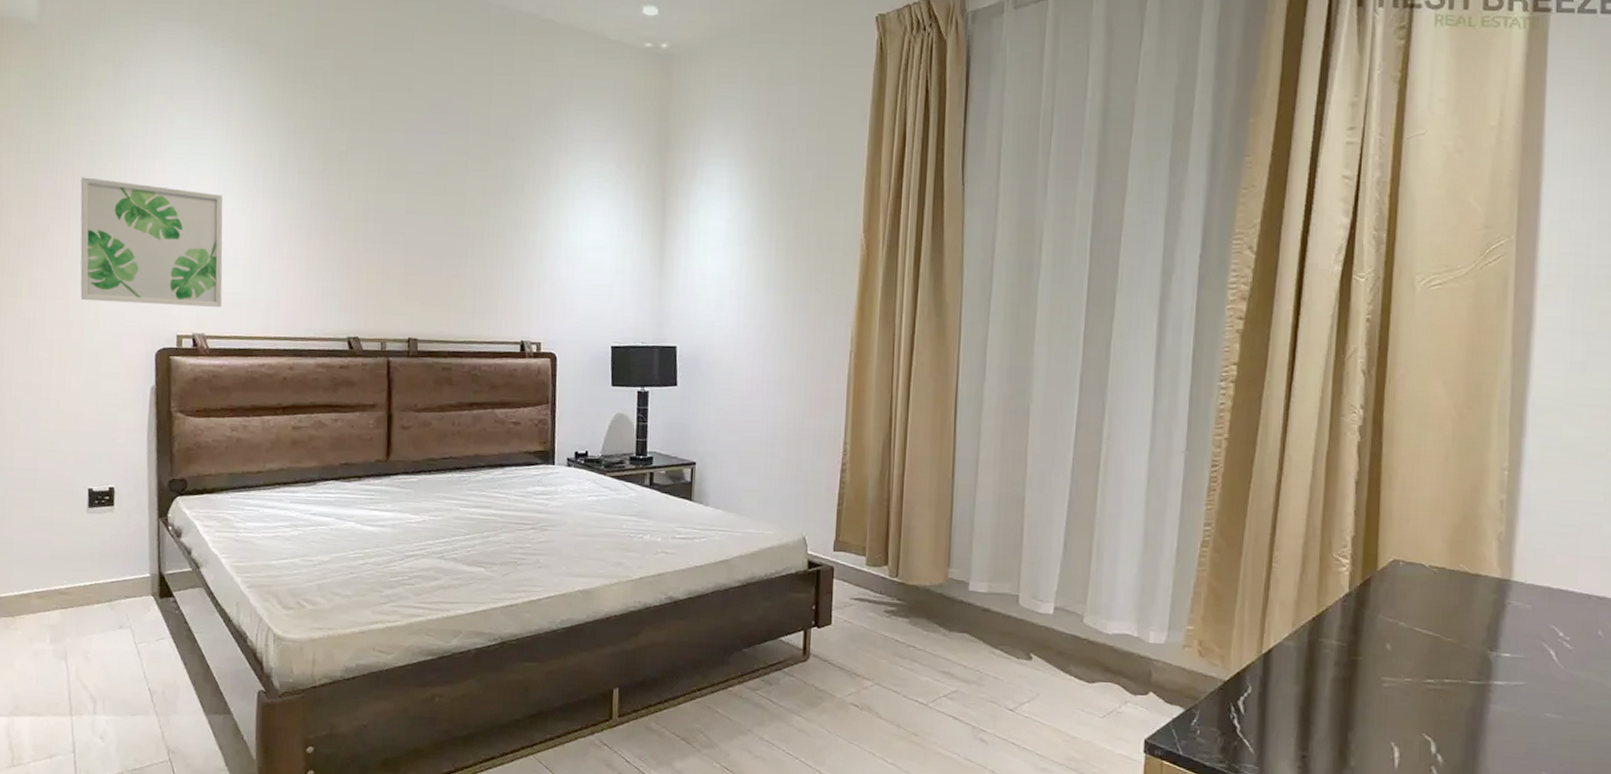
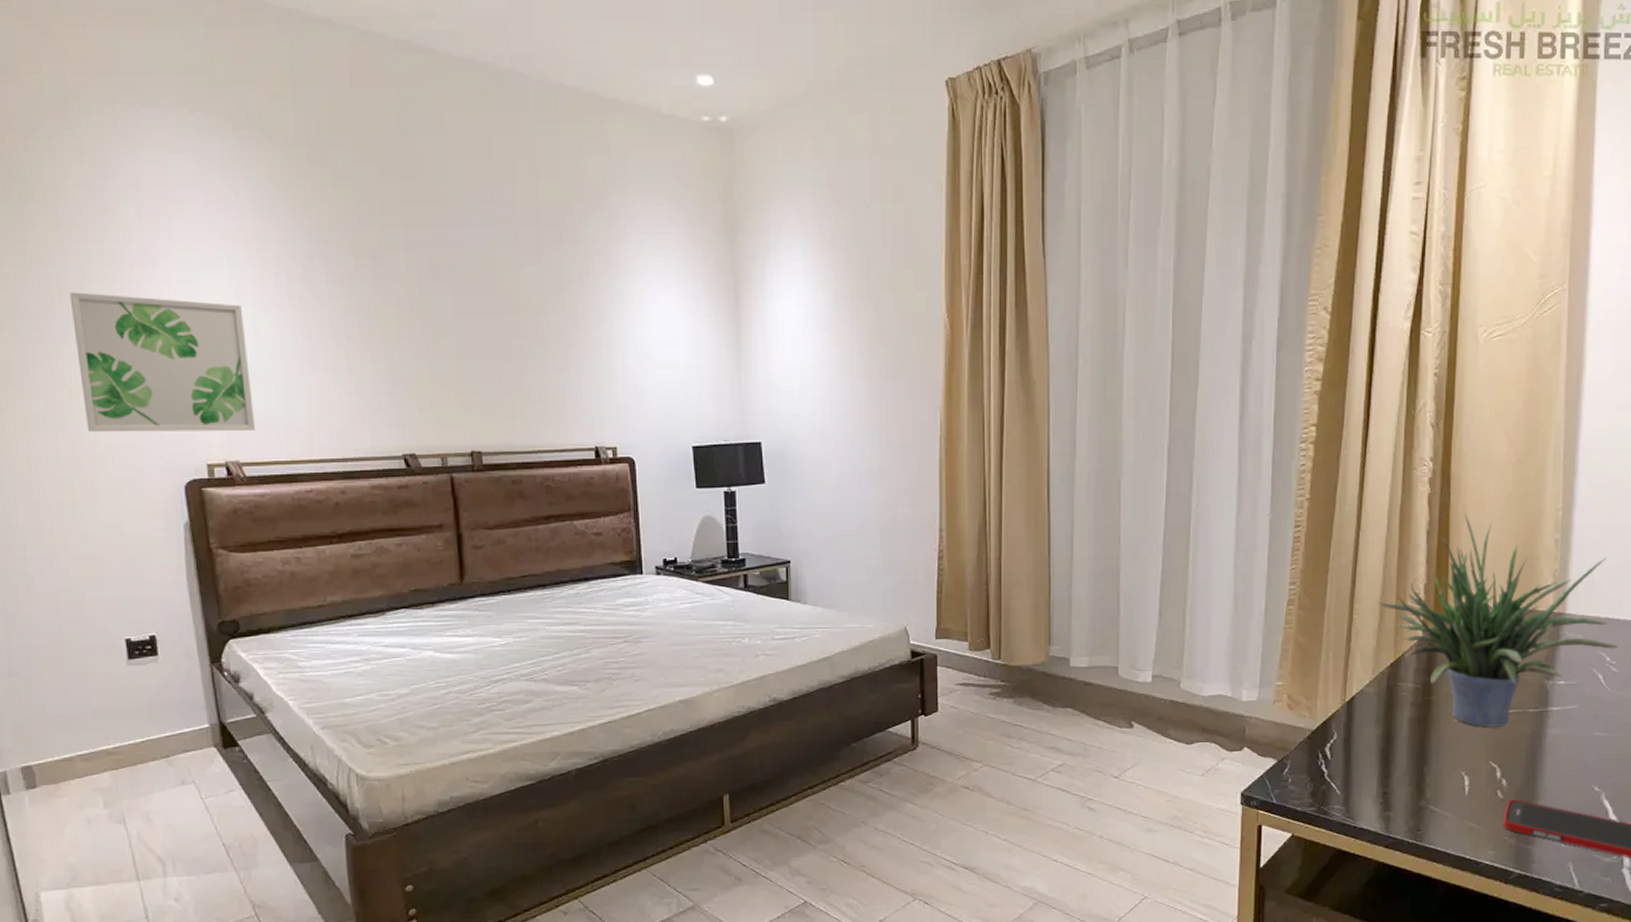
potted plant: none [1299,456,1573,697] -> present [1377,505,1618,727]

